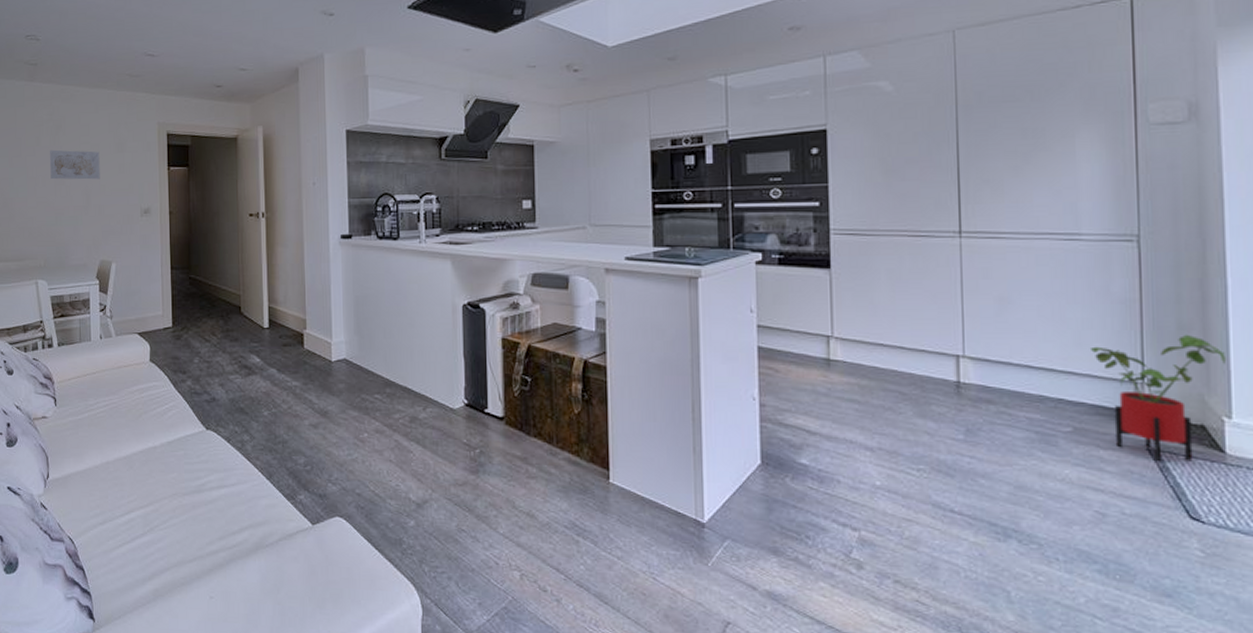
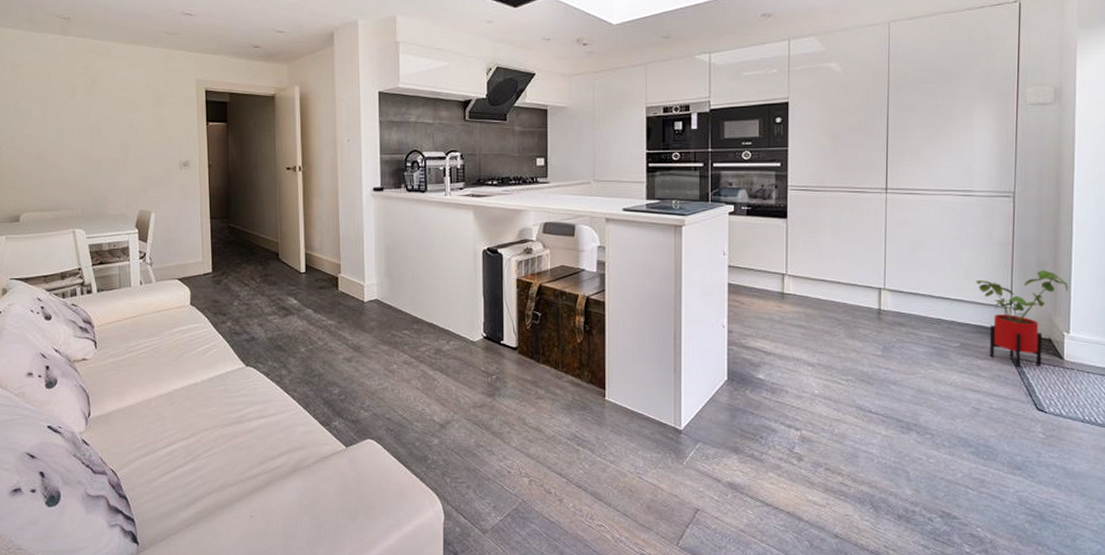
wall art: present [50,149,100,180] -> none [85,103,138,133]

